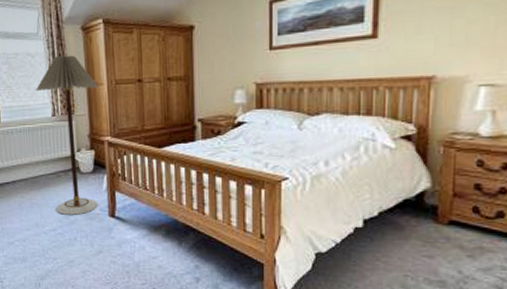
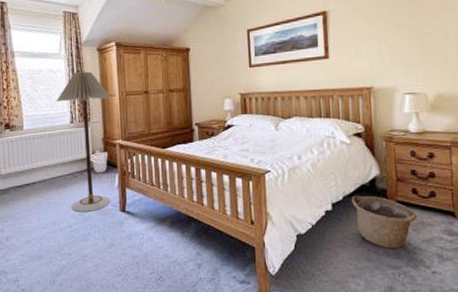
basket: none [390,211,475,276] -> present [351,195,417,248]

